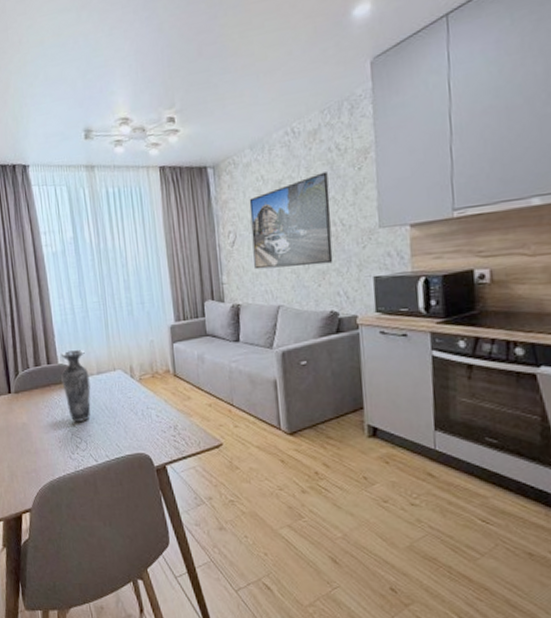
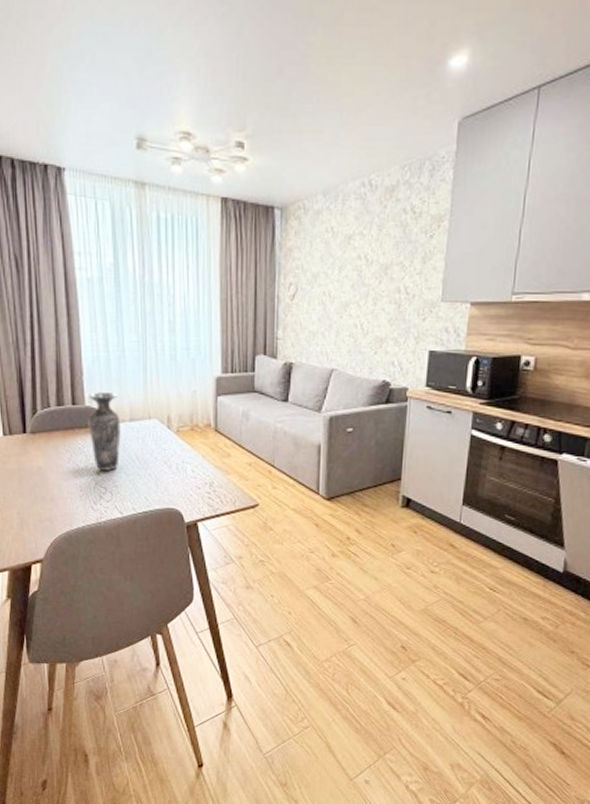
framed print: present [249,172,333,270] -> none [313,234,399,332]

